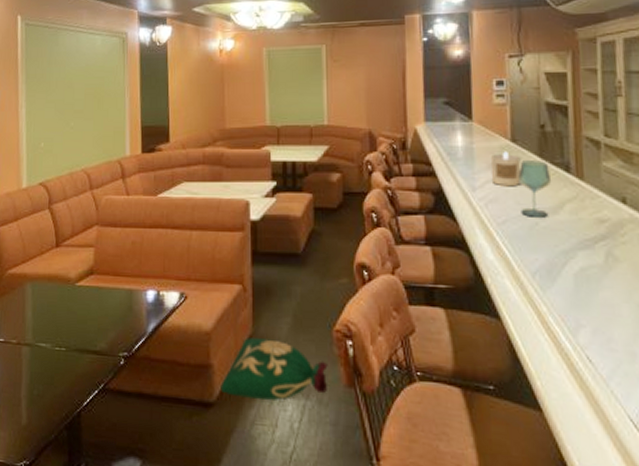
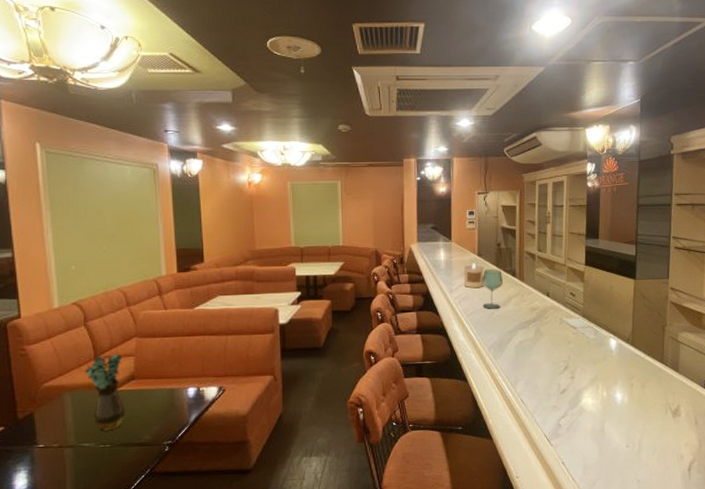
vase: none [46,241,83,332] -> present [85,352,125,432]
bag: present [220,338,328,401] -> none [256,415,344,462]

